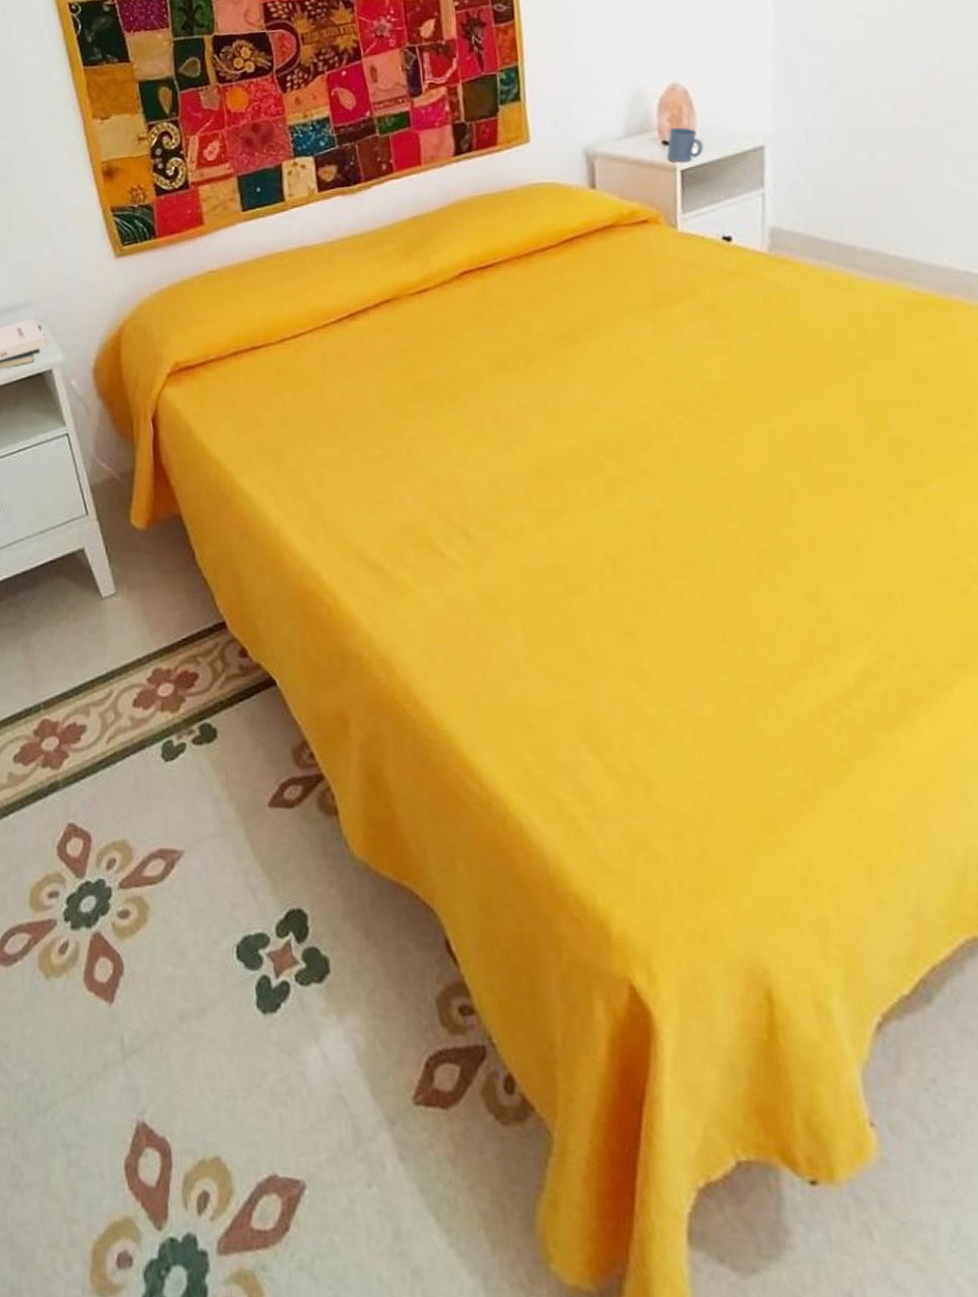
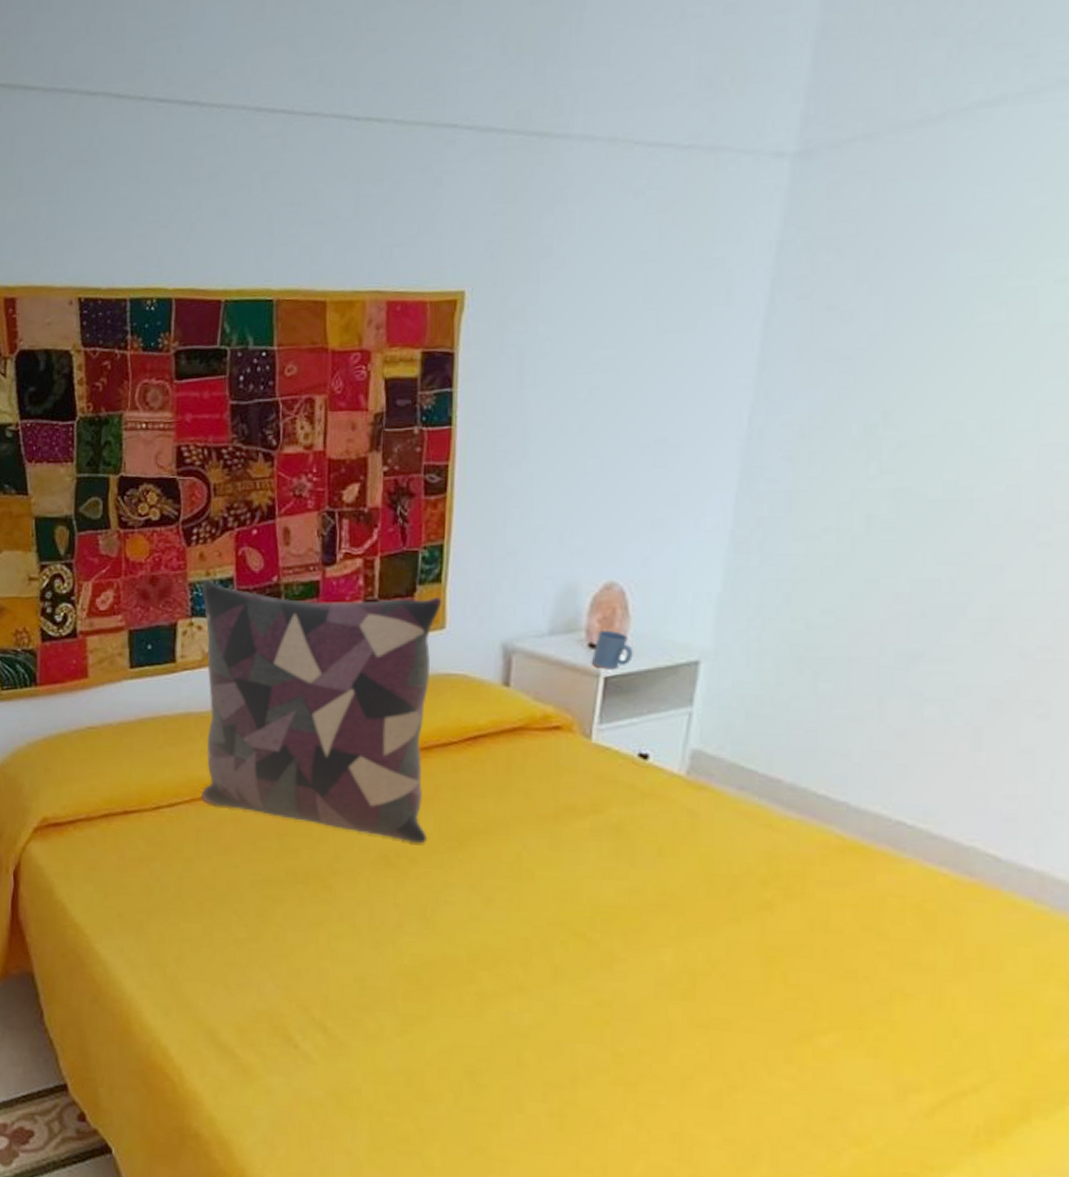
pillow: none [301,114,539,345] -> present [201,579,441,844]

